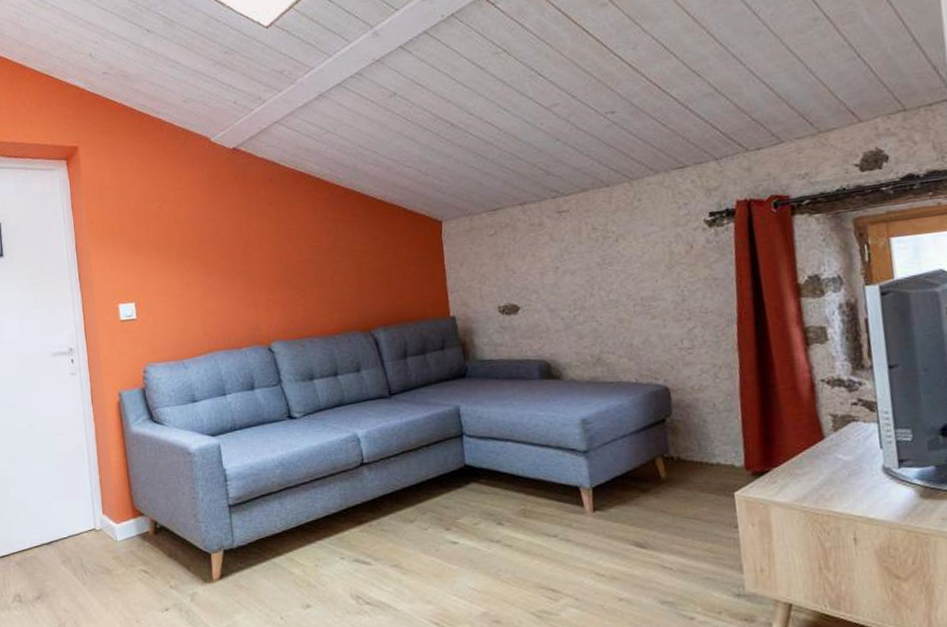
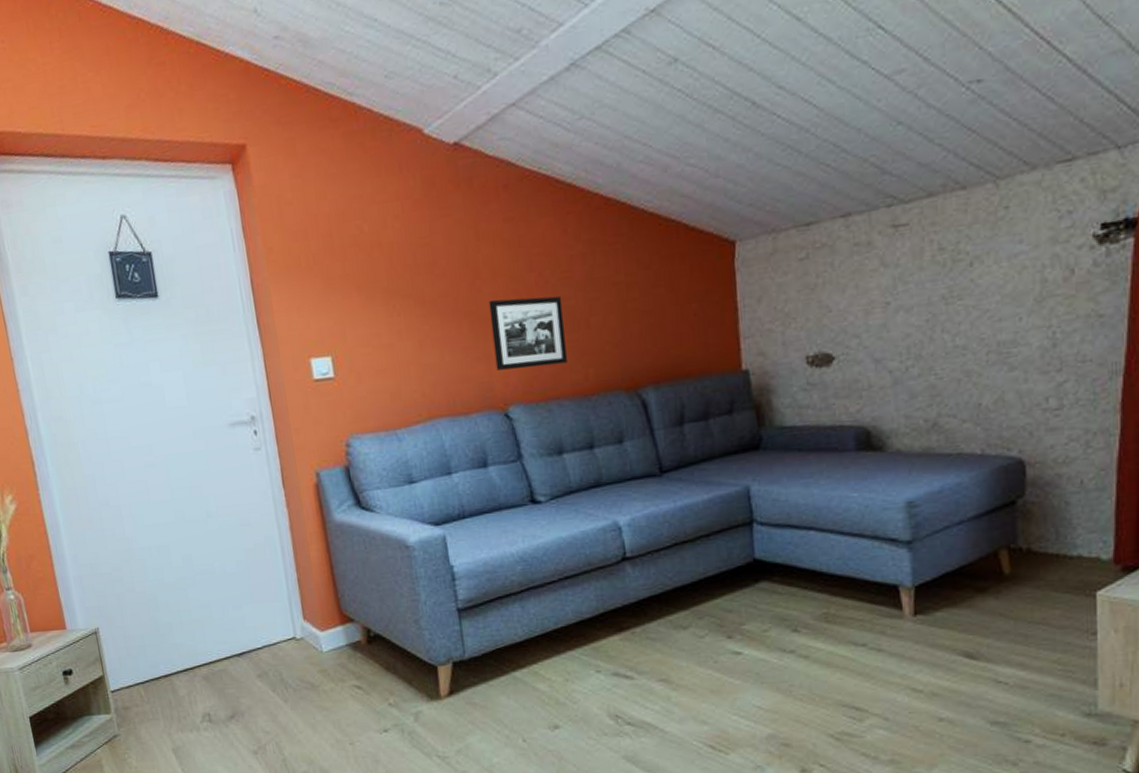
picture frame: none [257,259,317,315] -> present [488,296,568,370]

